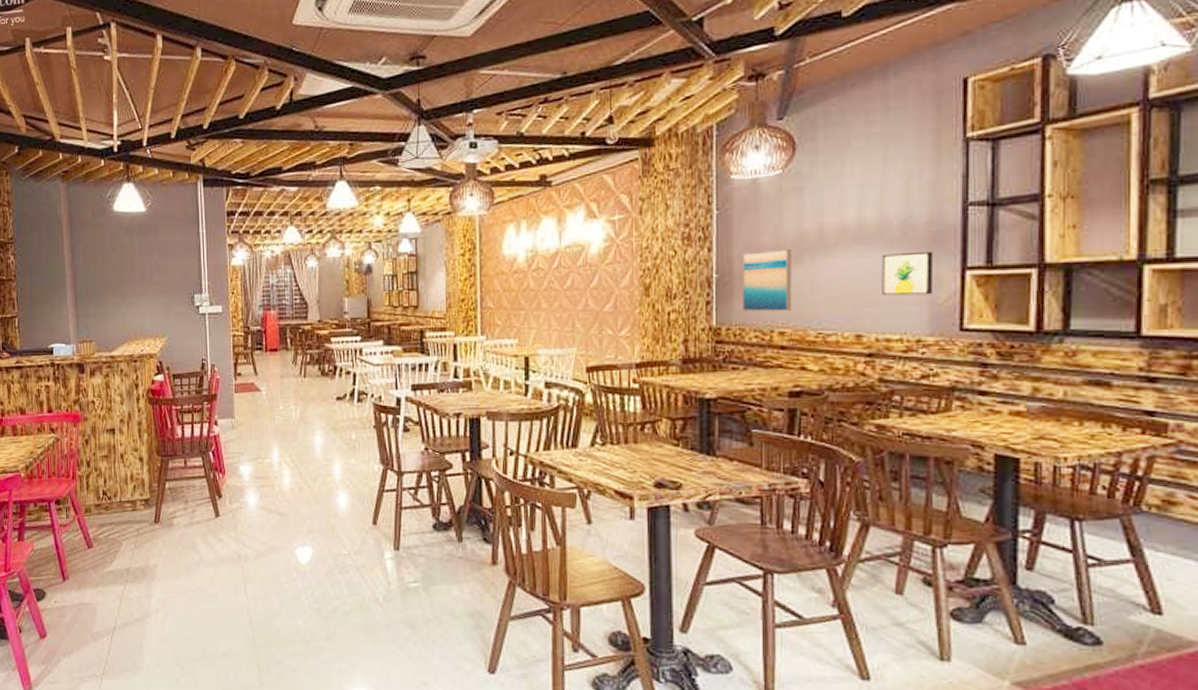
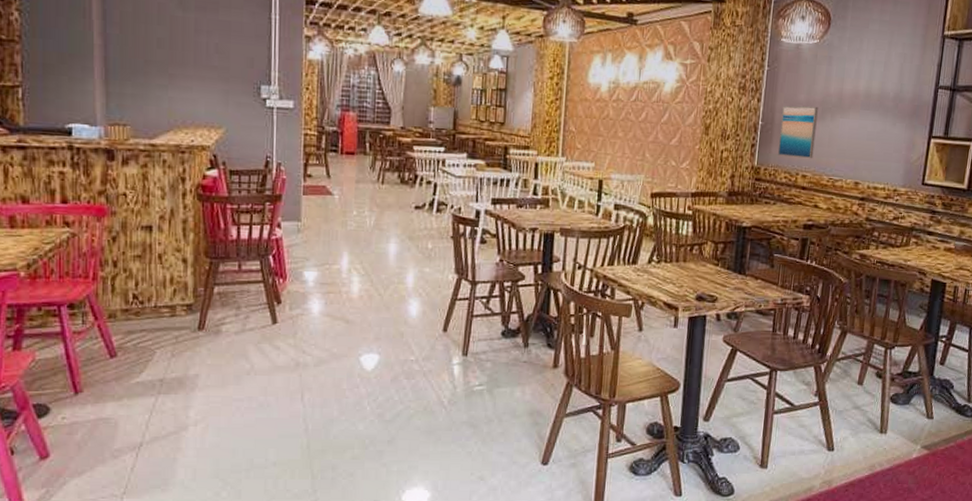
wall art: present [881,251,934,296] -> none [876,119,913,155]

